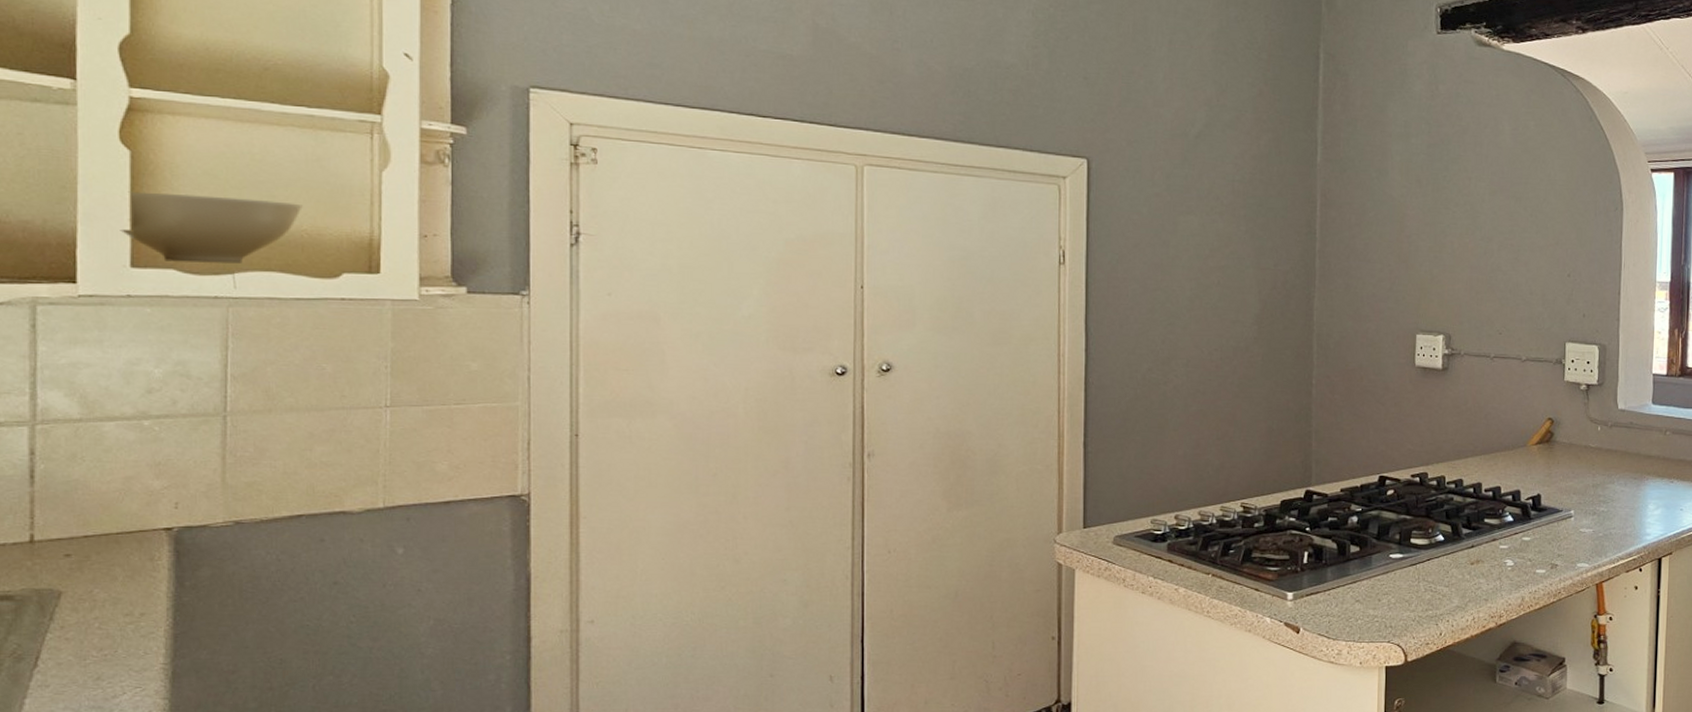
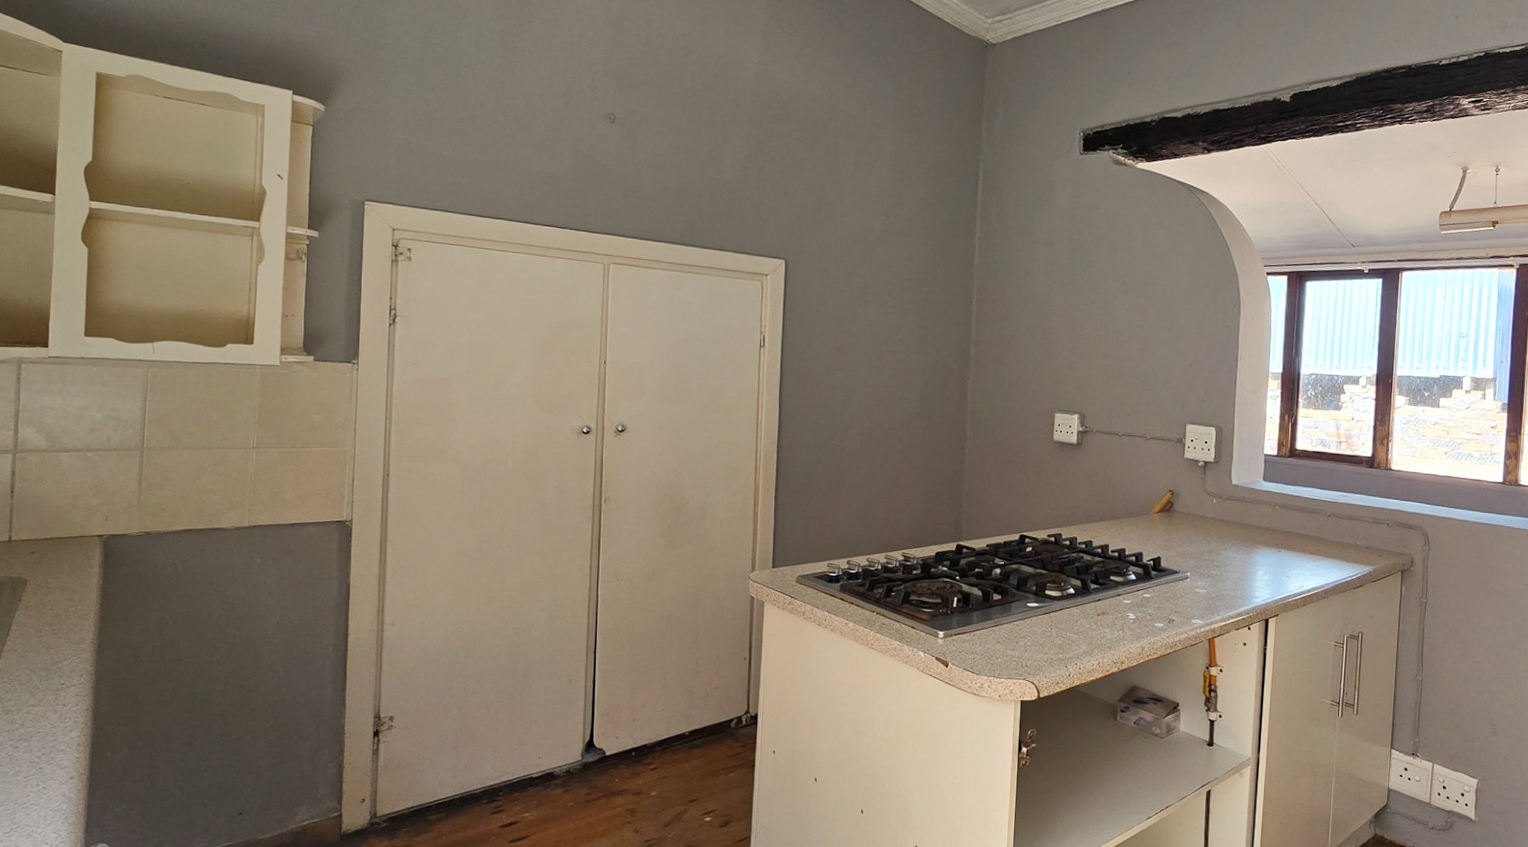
bowl: present [120,191,303,264] -> none [79,279,202,335]

